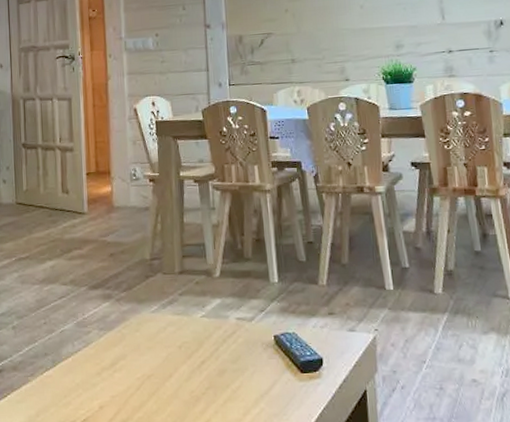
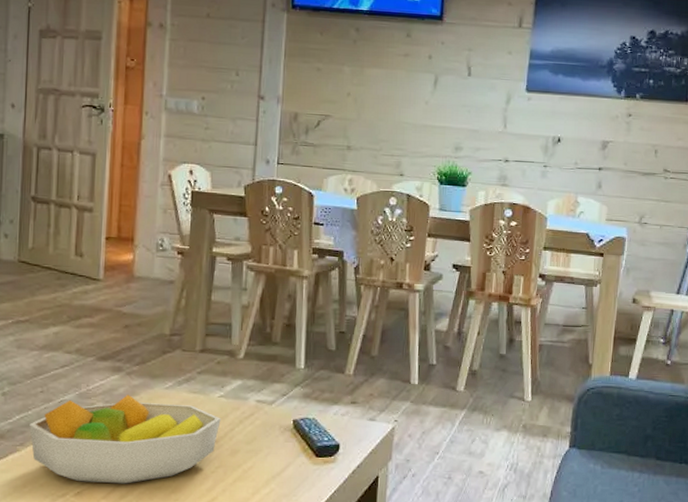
fruit bowl: none [37,320,206,410] -> present [29,394,221,484]

